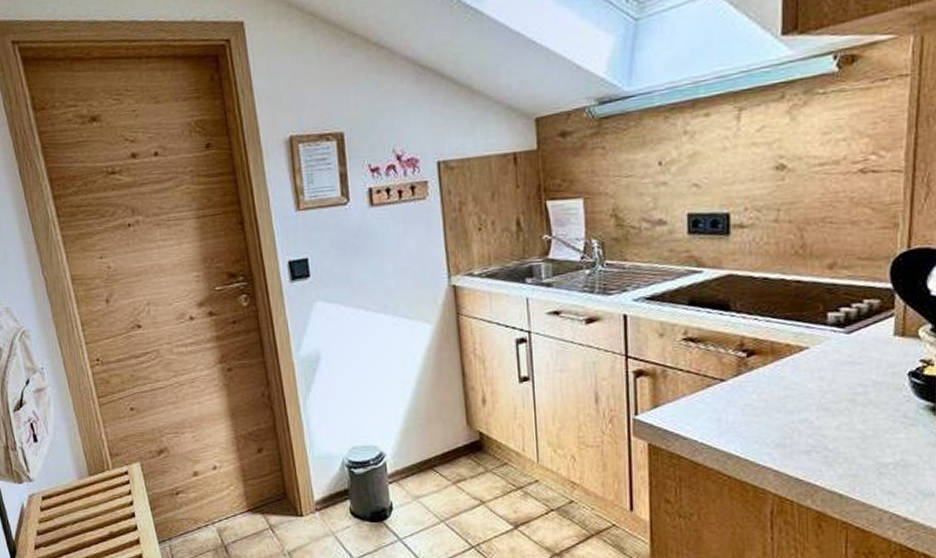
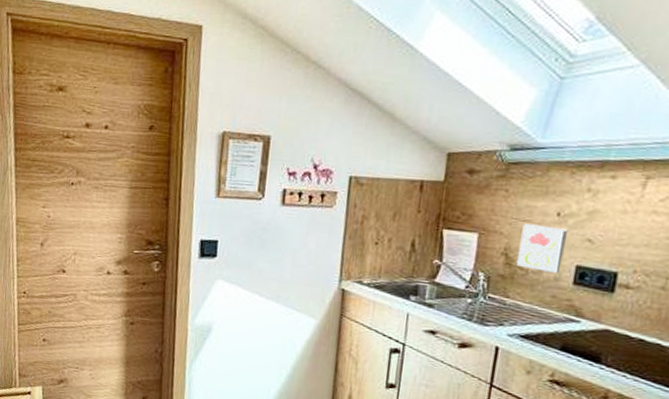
decorative tile: none [627,177,673,227] -> present [517,223,569,273]

